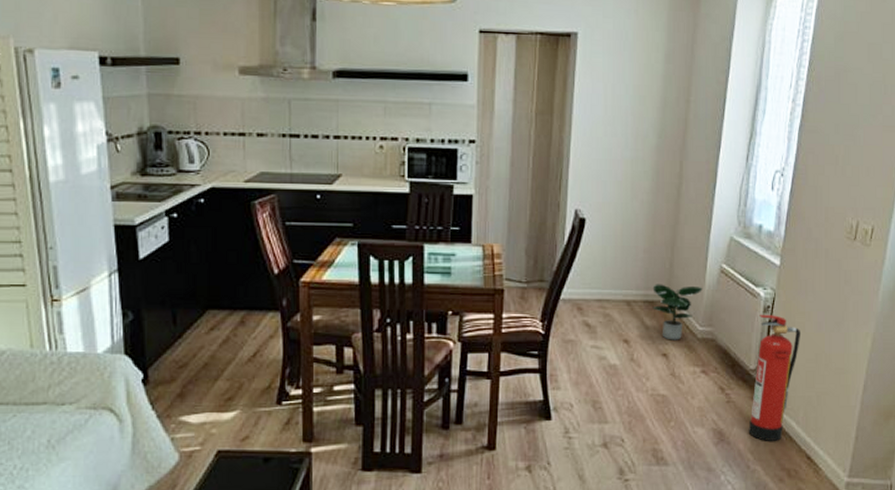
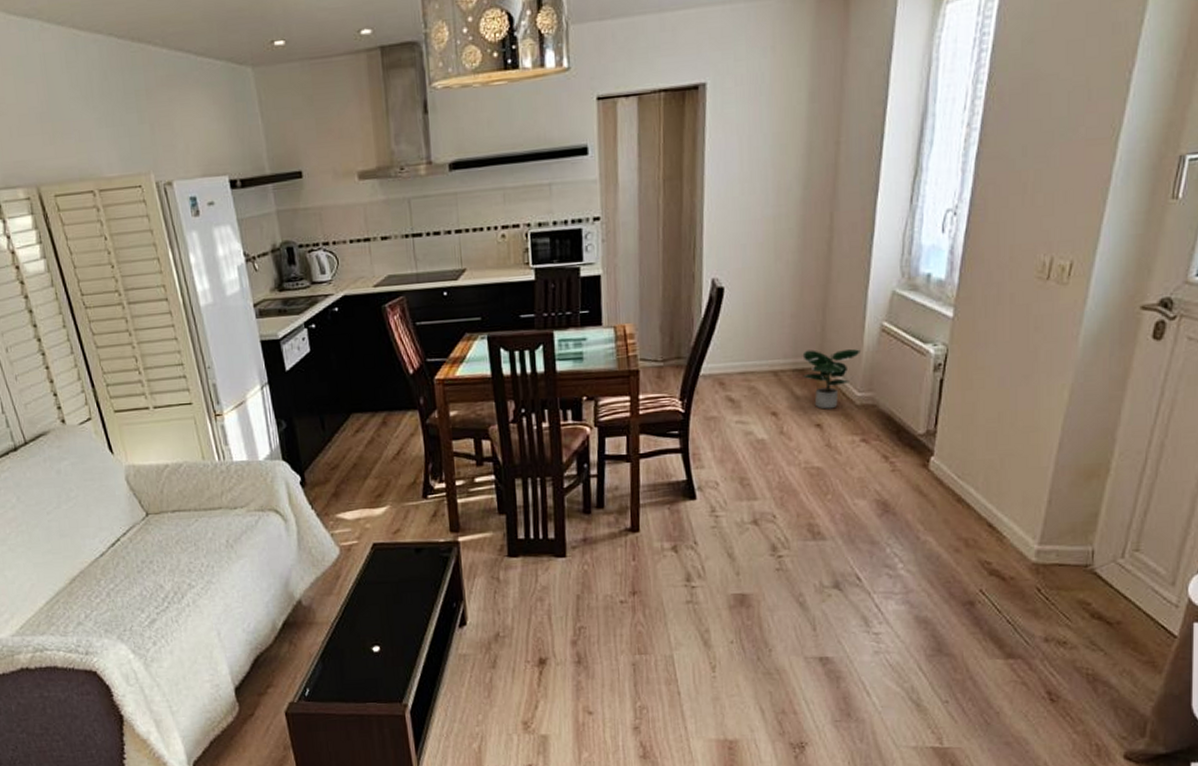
fire extinguisher: present [748,314,800,441] -> none [917,373,979,510]

